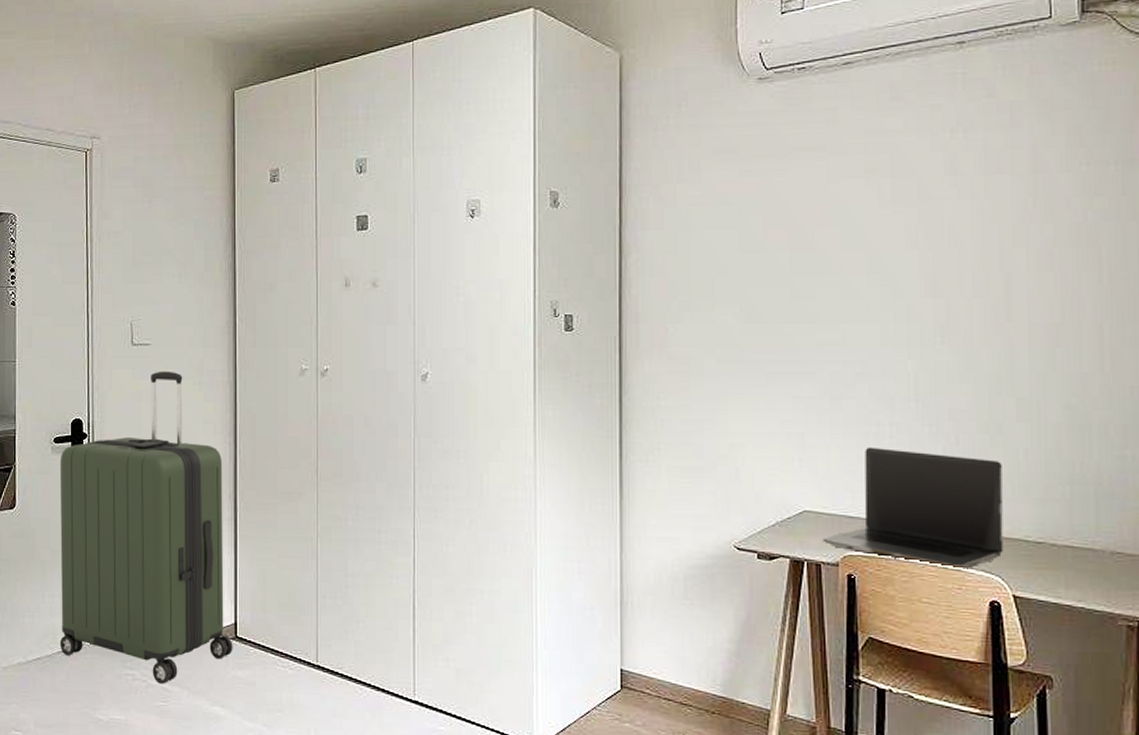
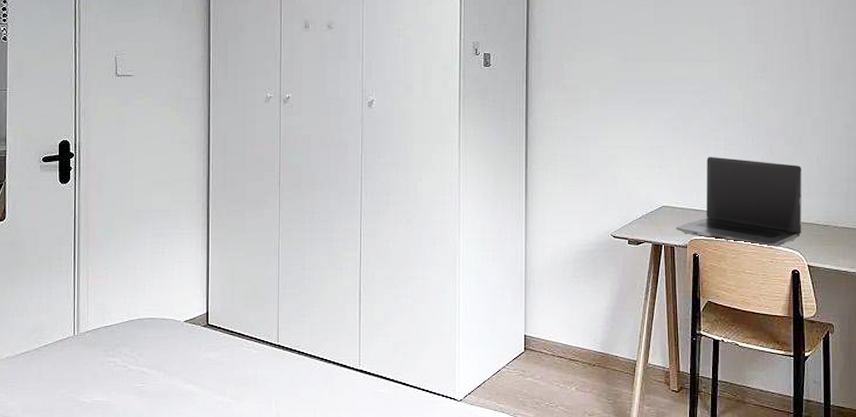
suitcase: present [59,371,233,684] -> none [46,98,205,368]

